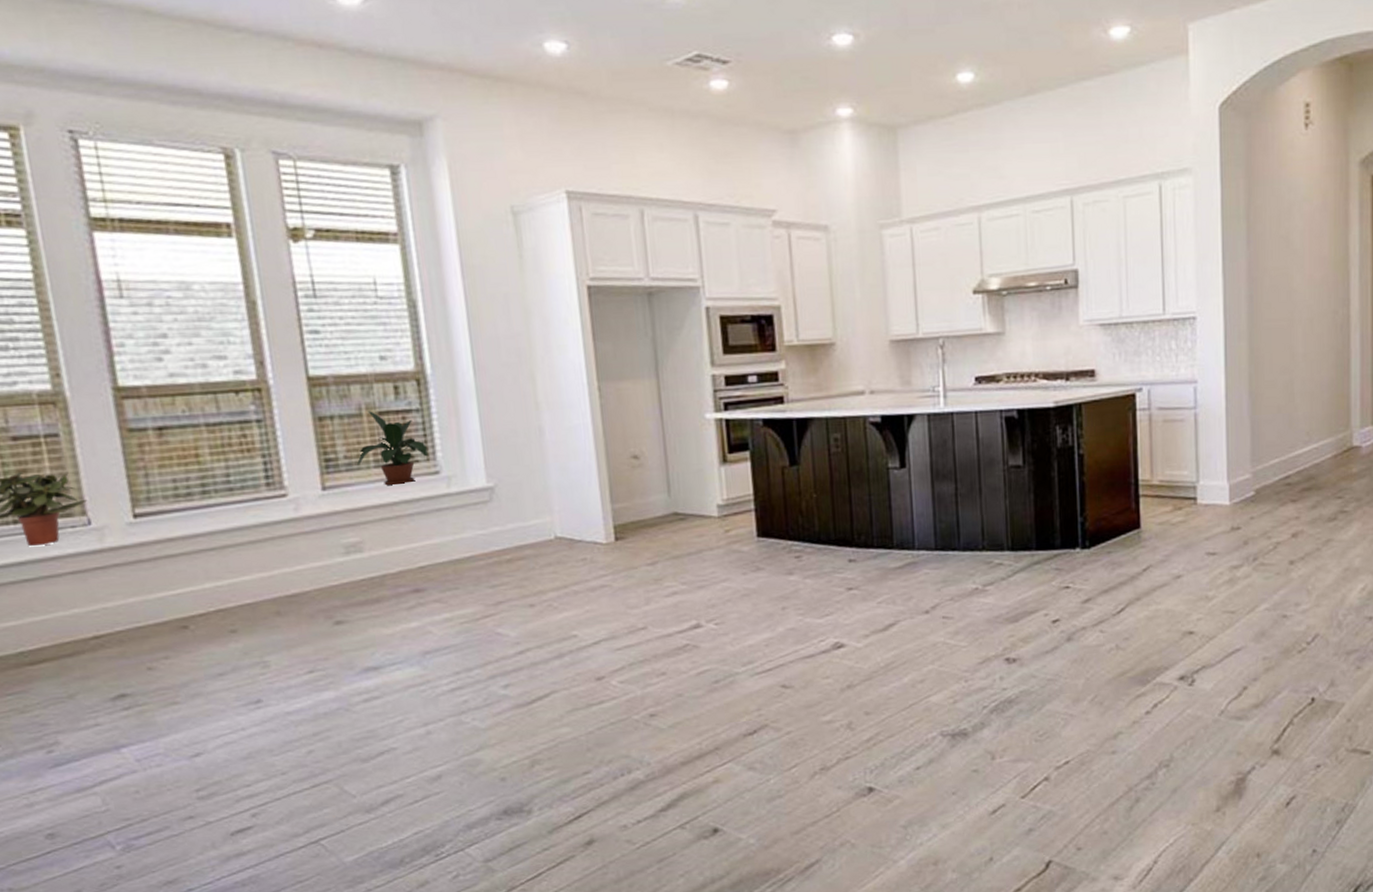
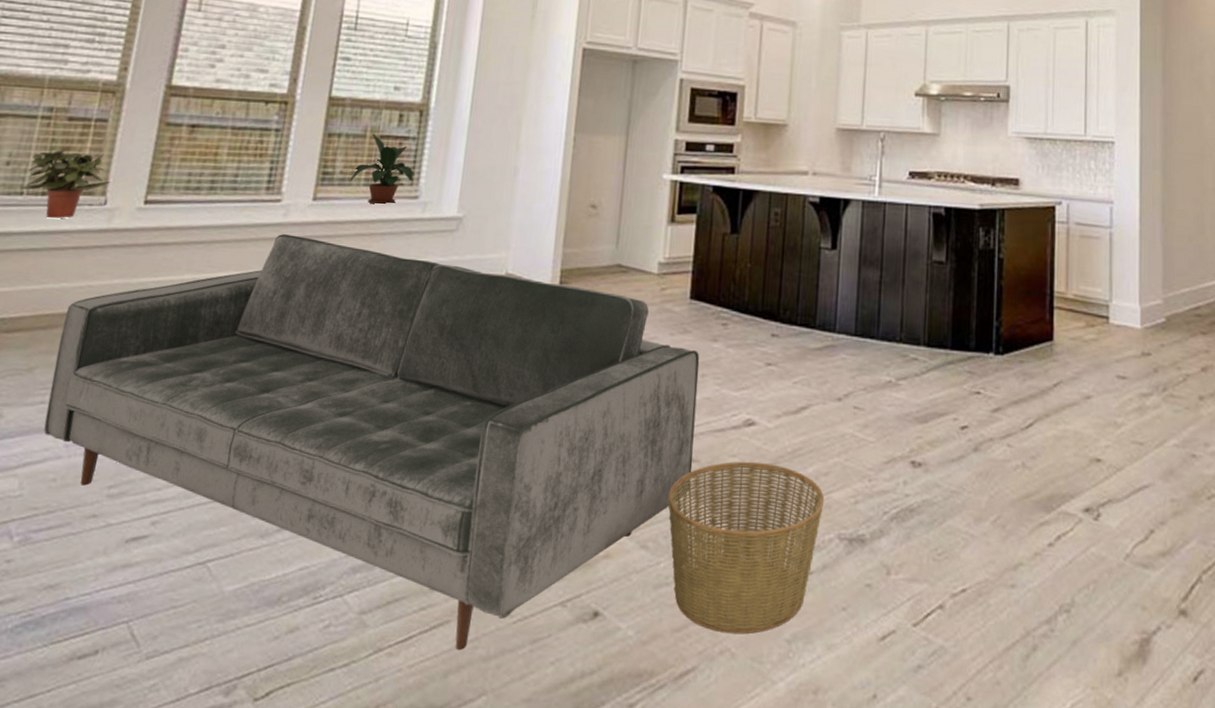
sofa: none [88,528,788,879] -> present [43,234,700,651]
basket: none [767,679,924,829] -> present [668,461,825,634]

